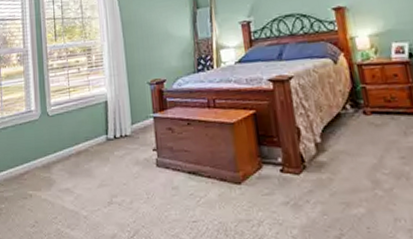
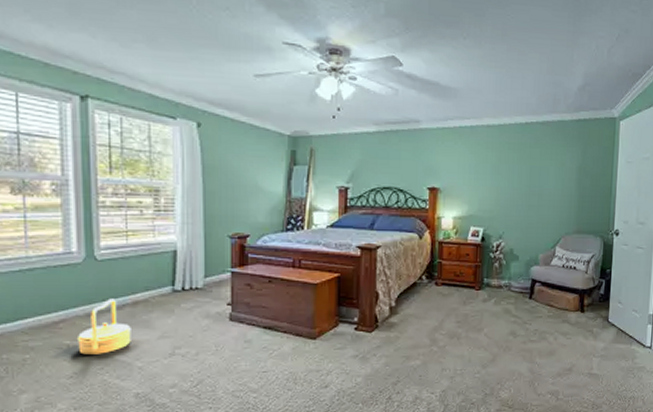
basket: none [37,150,77,204] -> present [76,298,131,355]

